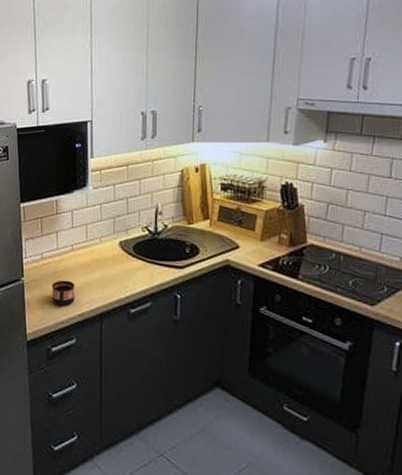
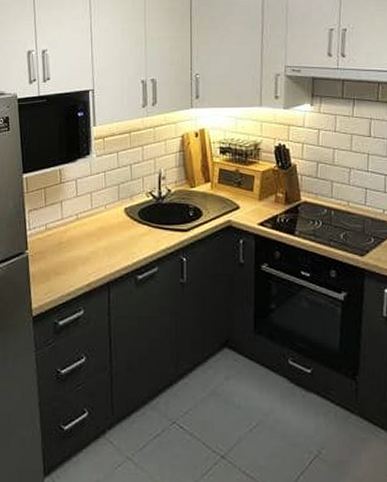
cup: present [51,280,75,306] -> none [57,250,81,277]

